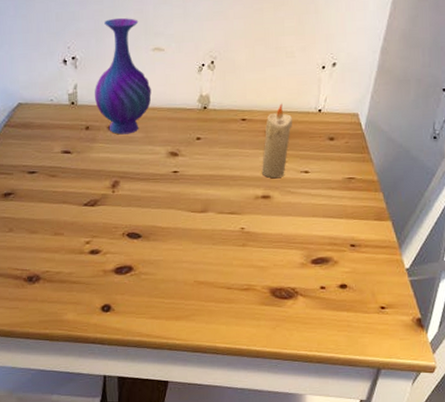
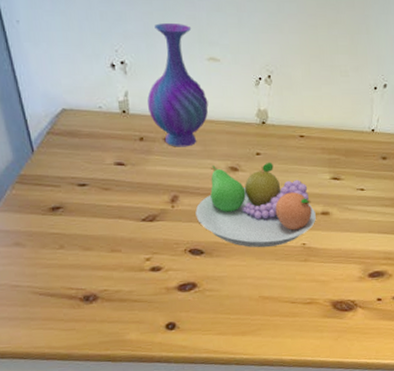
fruit bowl: none [135,146,256,232] -> present [195,162,316,248]
candle: present [261,103,292,178] -> none [320,121,348,195]

